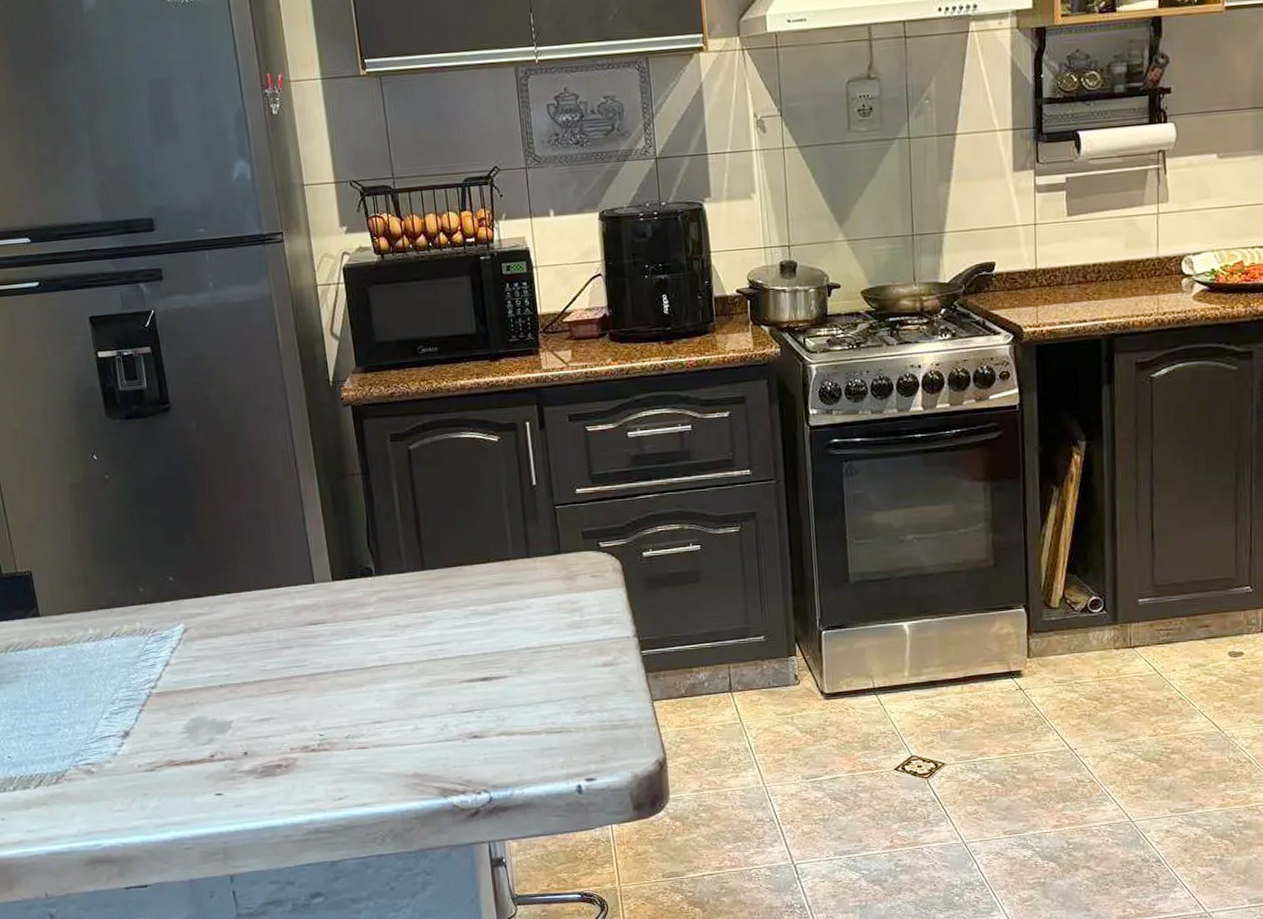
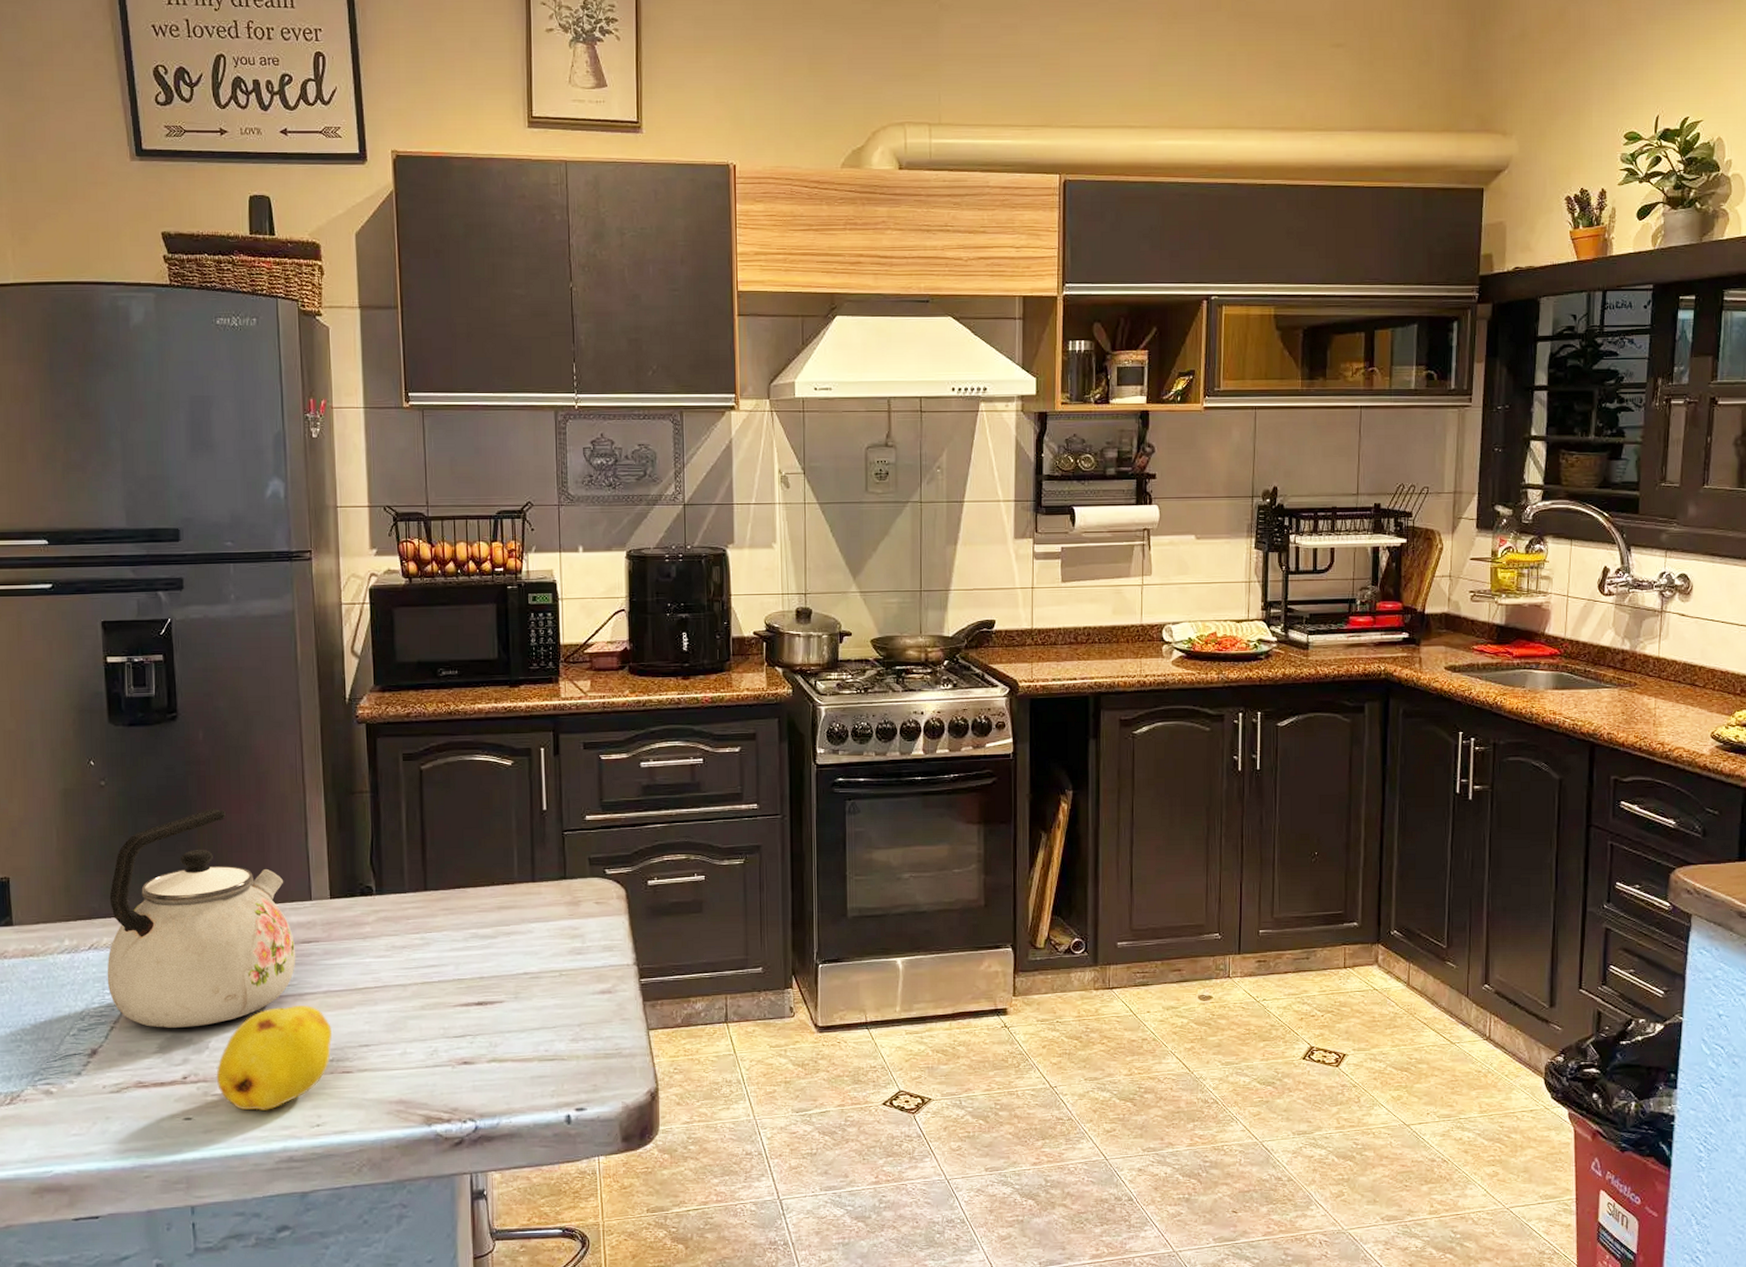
kettle: none [125,496,306,710] -> present [107,808,296,1028]
fruit: none [241,685,346,786] -> present [217,1006,333,1111]

